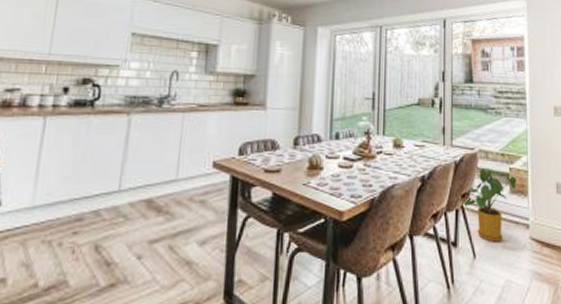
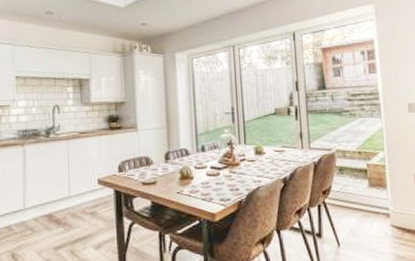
house plant: present [462,170,517,242] -> none [323,167,375,232]

